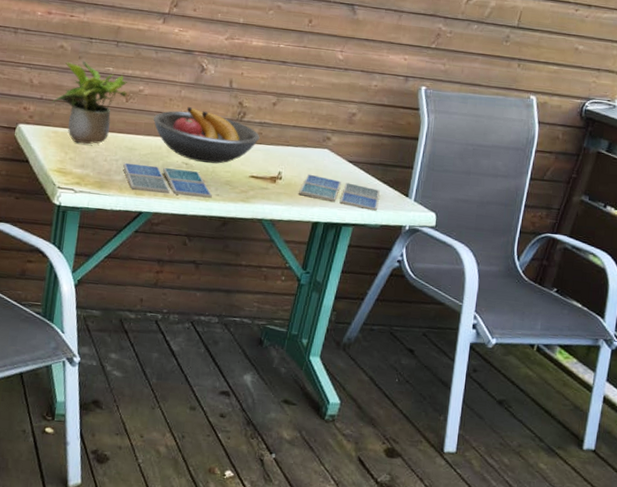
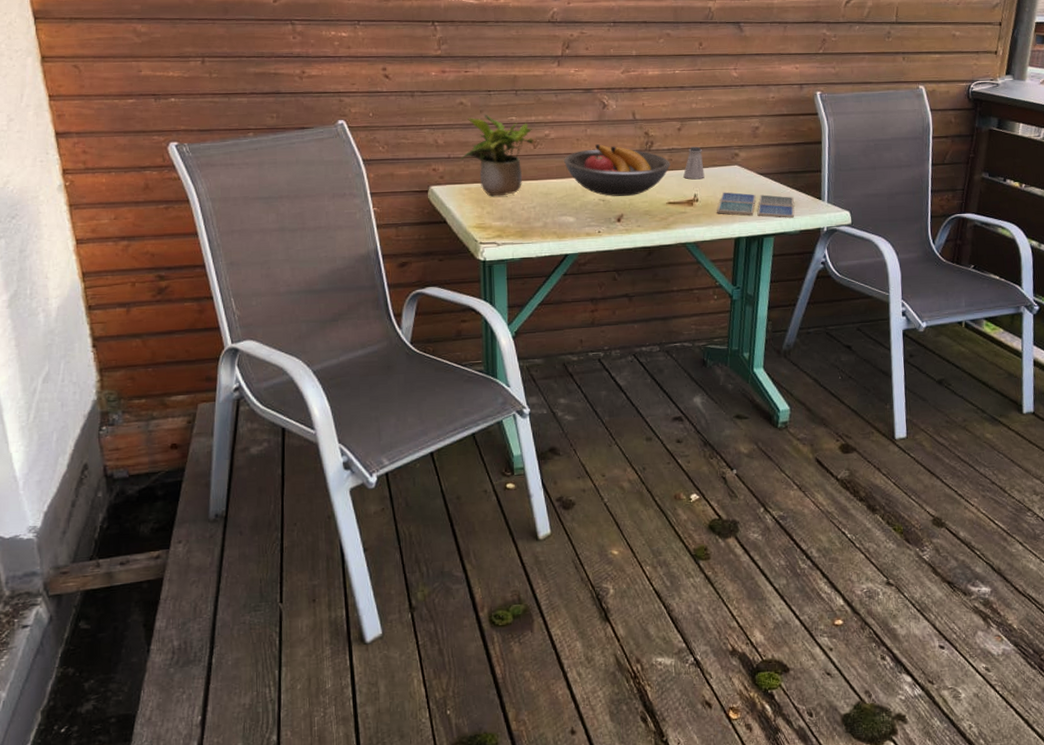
drink coaster: present [122,162,212,198] -> none [540,206,634,234]
saltshaker: none [271,123,294,158] -> present [683,146,705,180]

